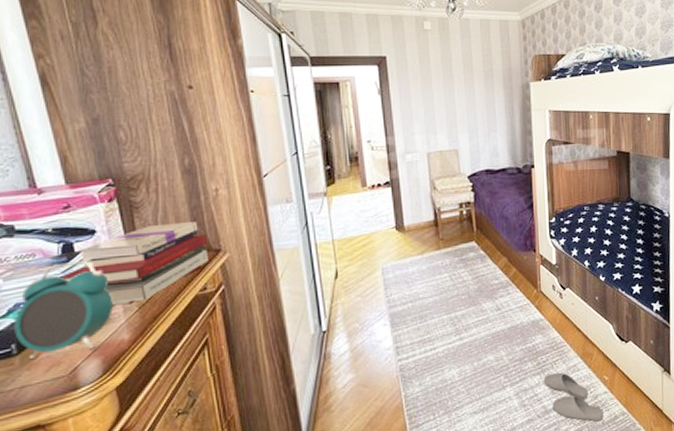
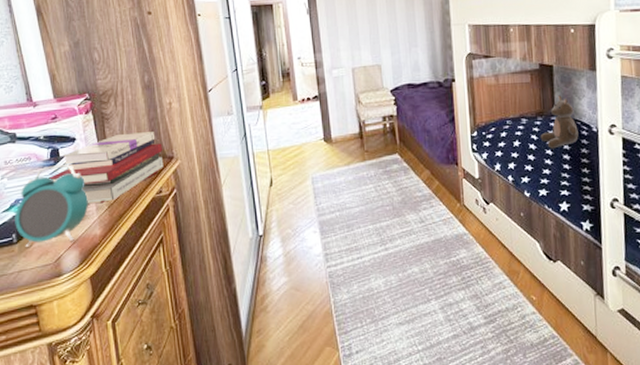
slippers: present [544,372,604,422] -> none [469,289,532,343]
stuffed bear: none [616,181,652,234] -> present [540,95,579,149]

